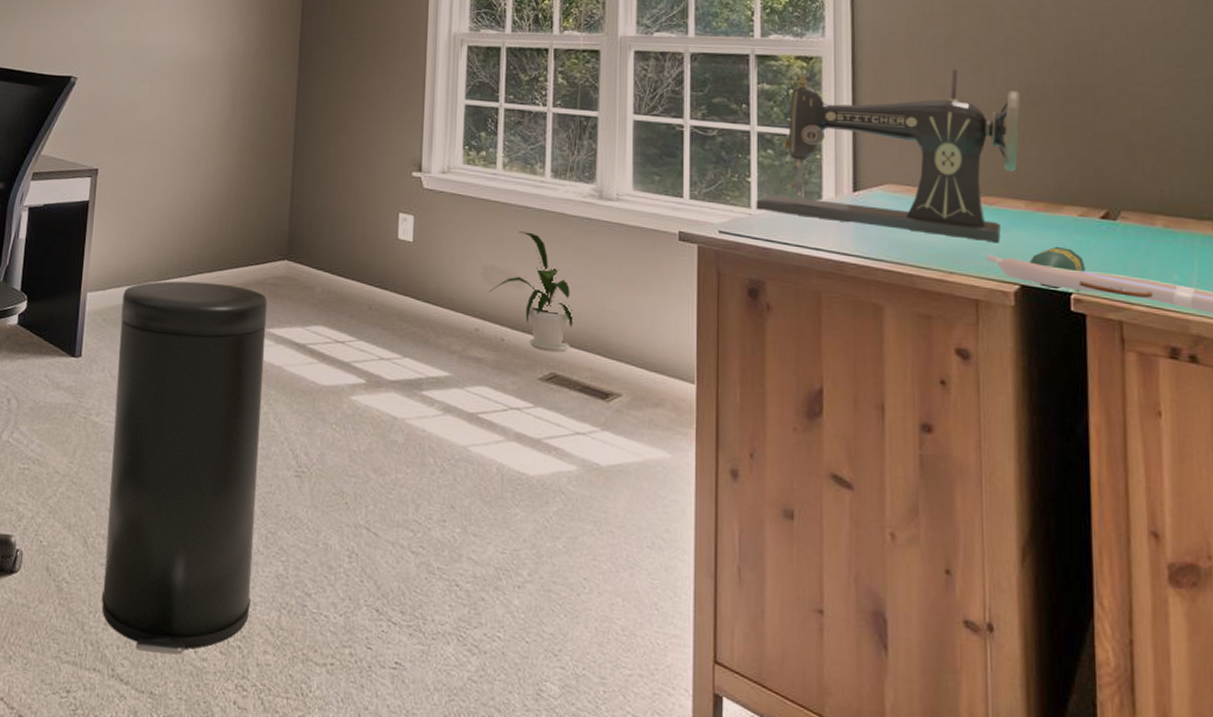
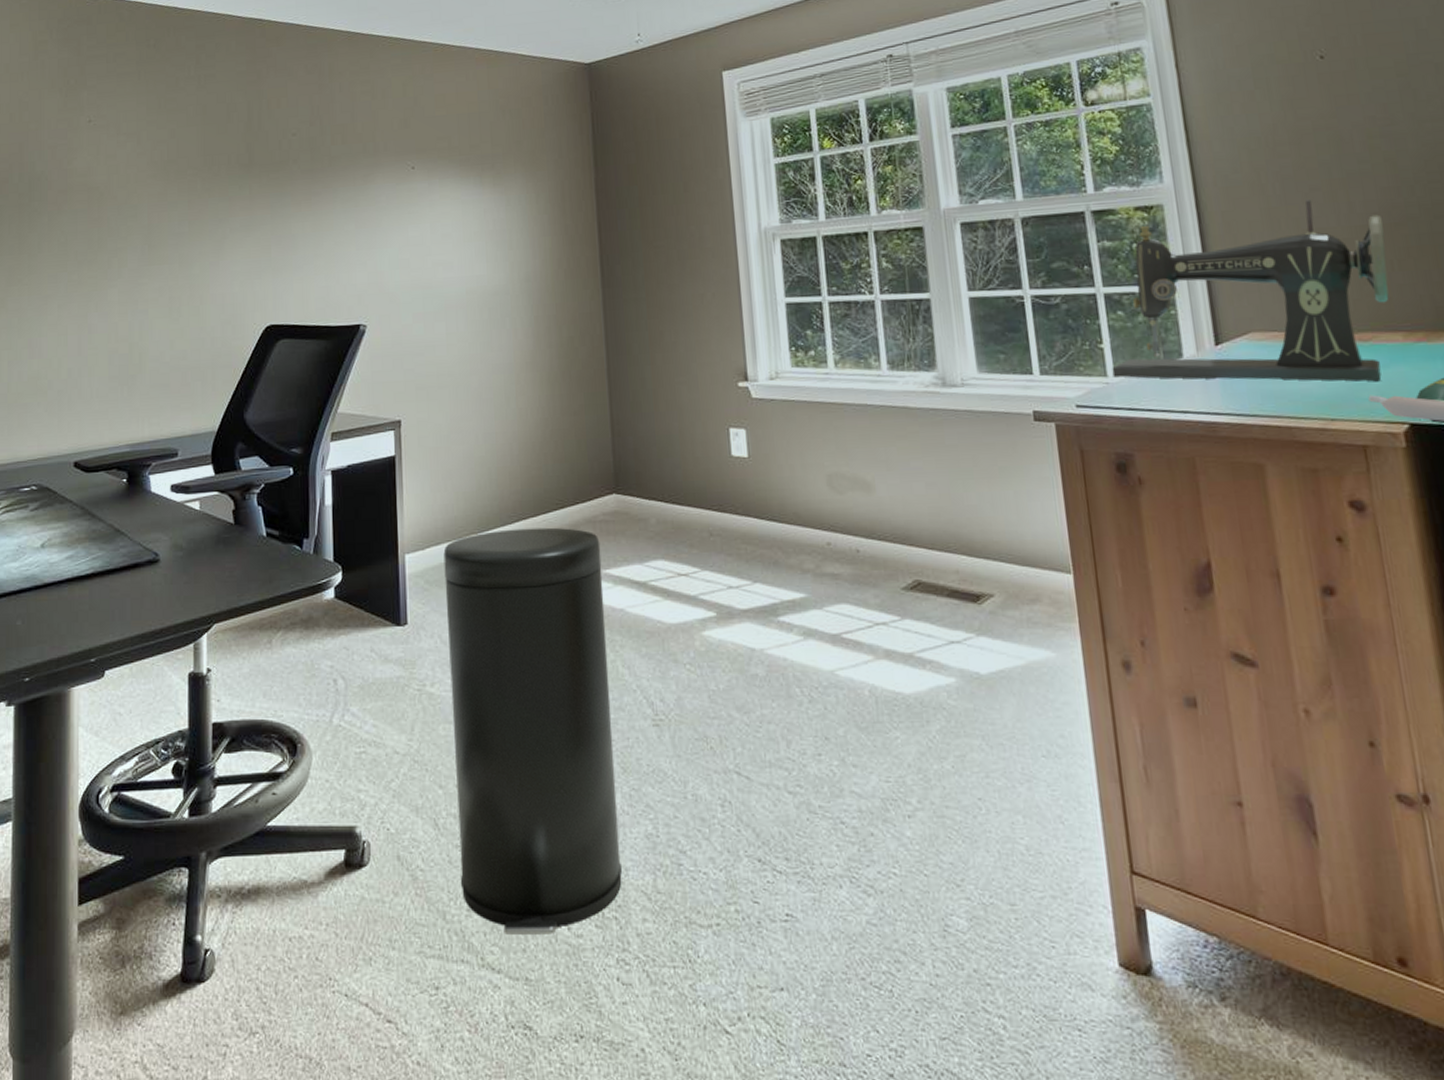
house plant: present [489,231,574,353] -> none [837,431,932,559]

